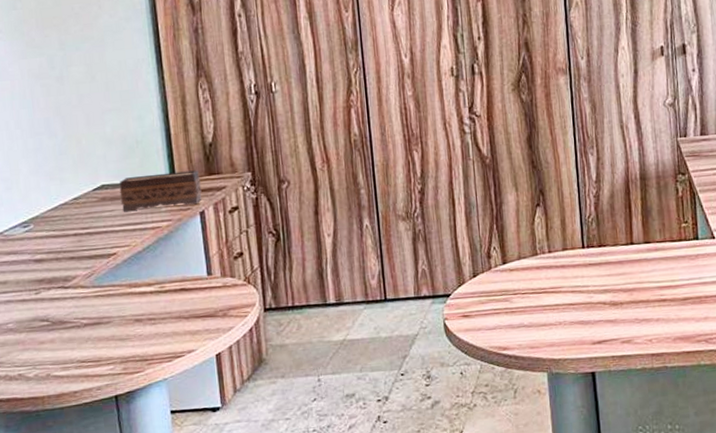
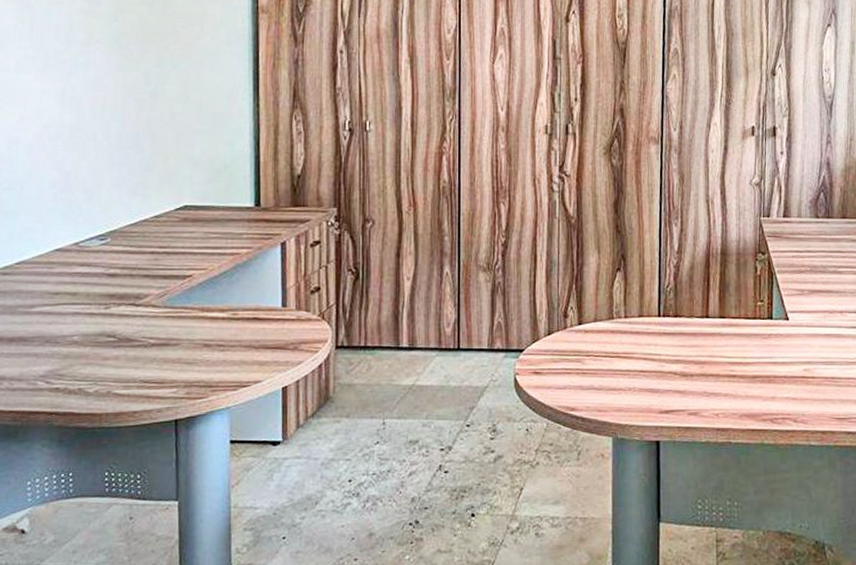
tissue box: present [119,170,202,213] -> none [202,200,285,235]

